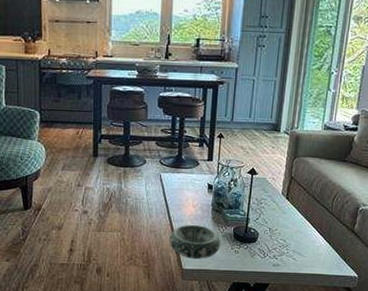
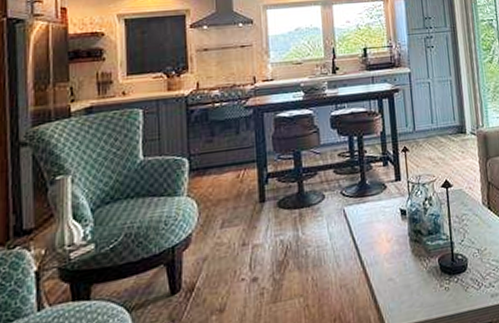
decorative bowl: present [168,224,221,259] -> none [364,264,427,313]

